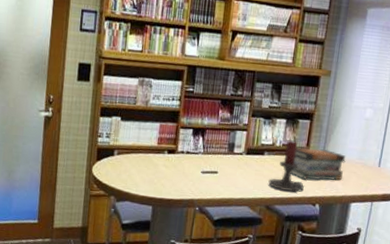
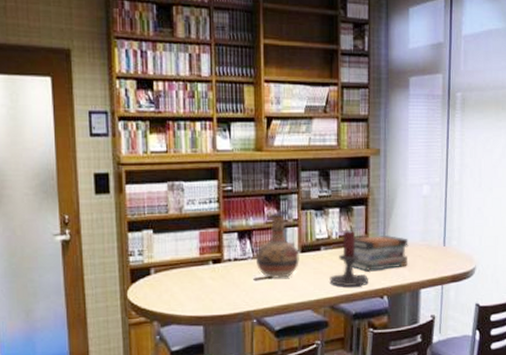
vase: none [205,117,245,175] -> present [255,214,299,278]

